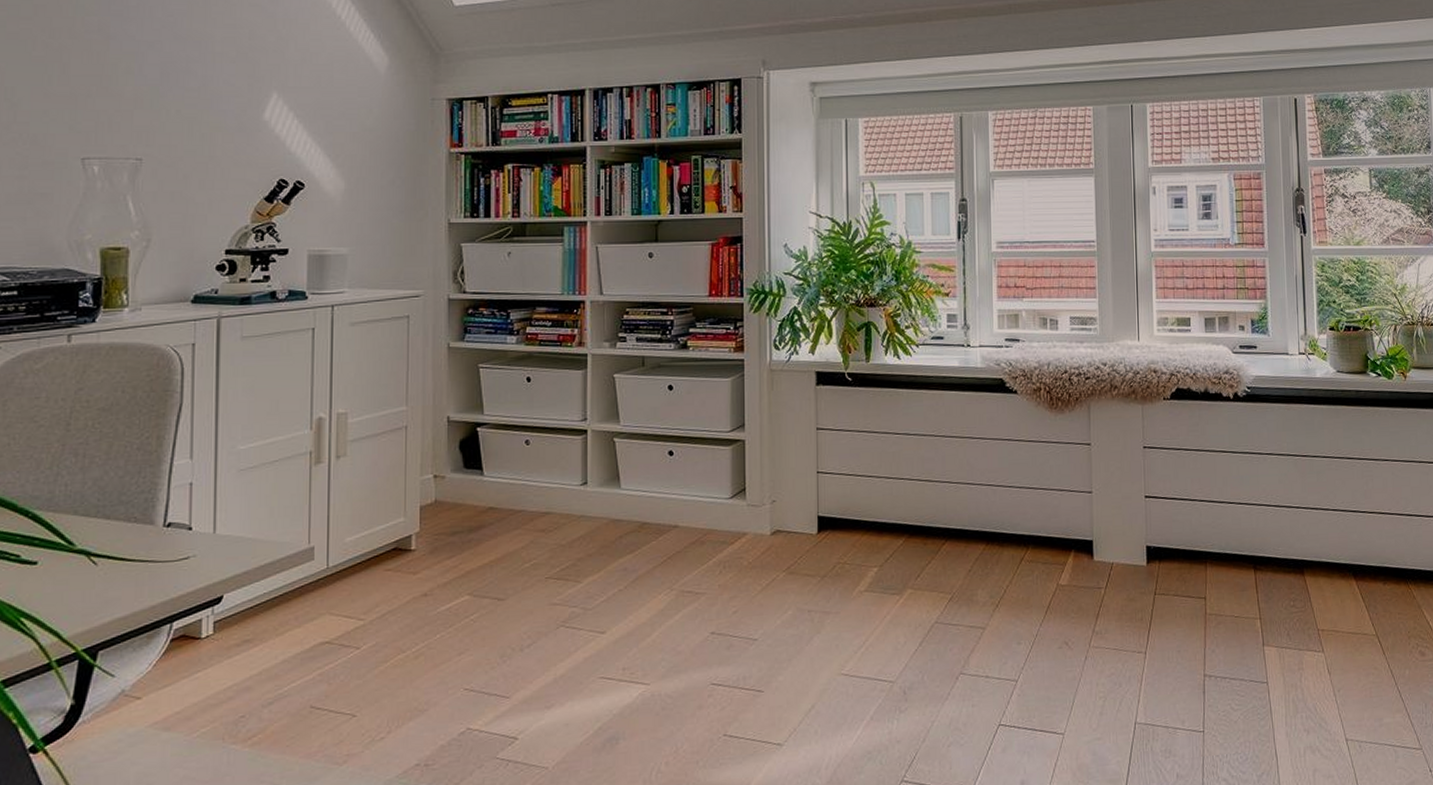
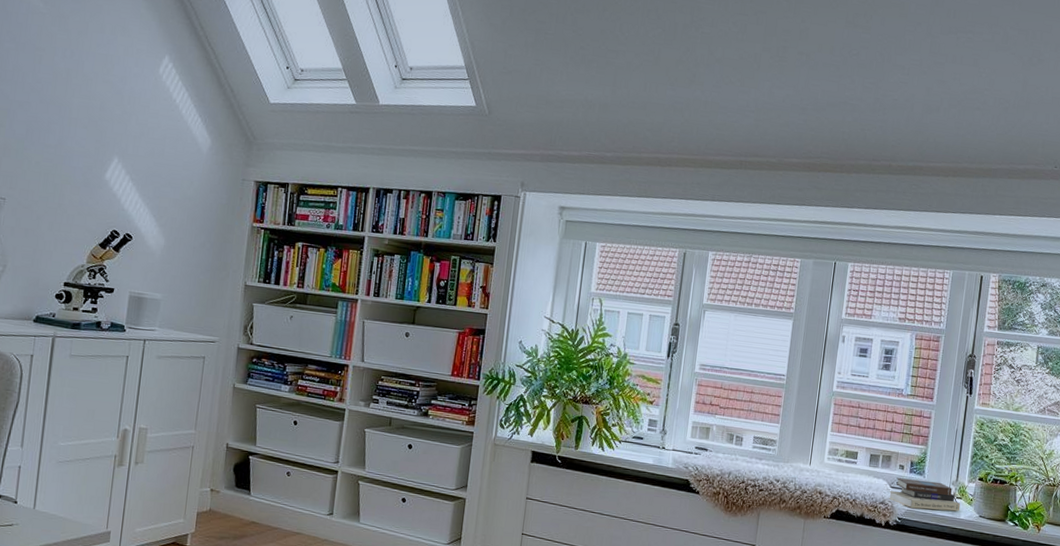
books: none [1233,339,1315,373] -> present [889,477,961,512]

